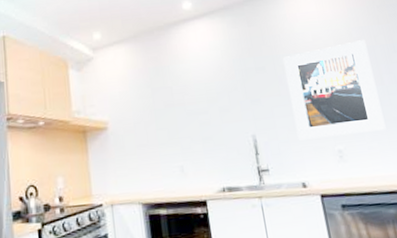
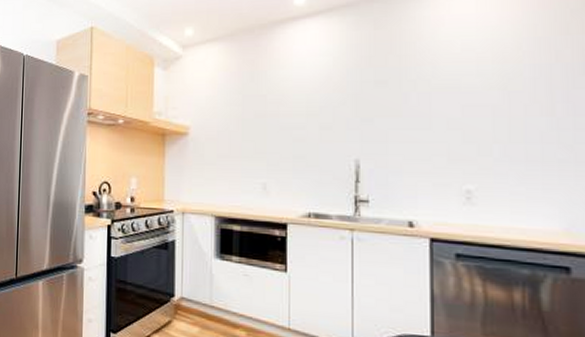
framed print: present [283,40,386,141] -> none [413,55,543,173]

